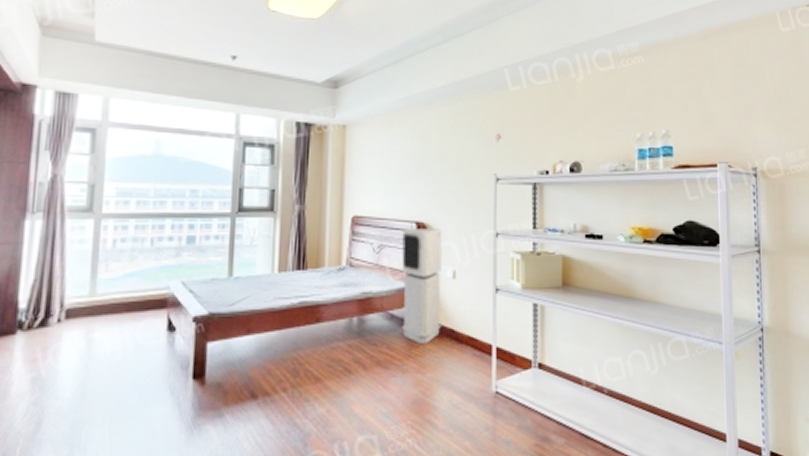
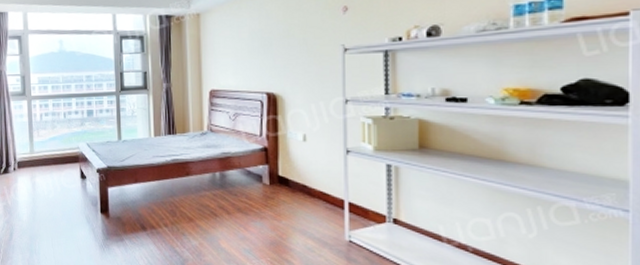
air purifier: present [402,228,442,344] -> none [254,98,295,196]

